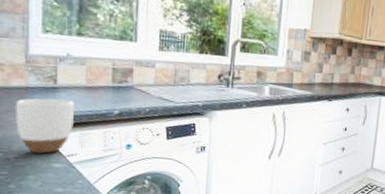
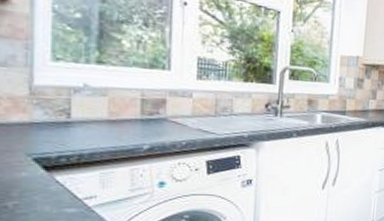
mug: present [16,98,75,154] -> none [16,134,94,198]

